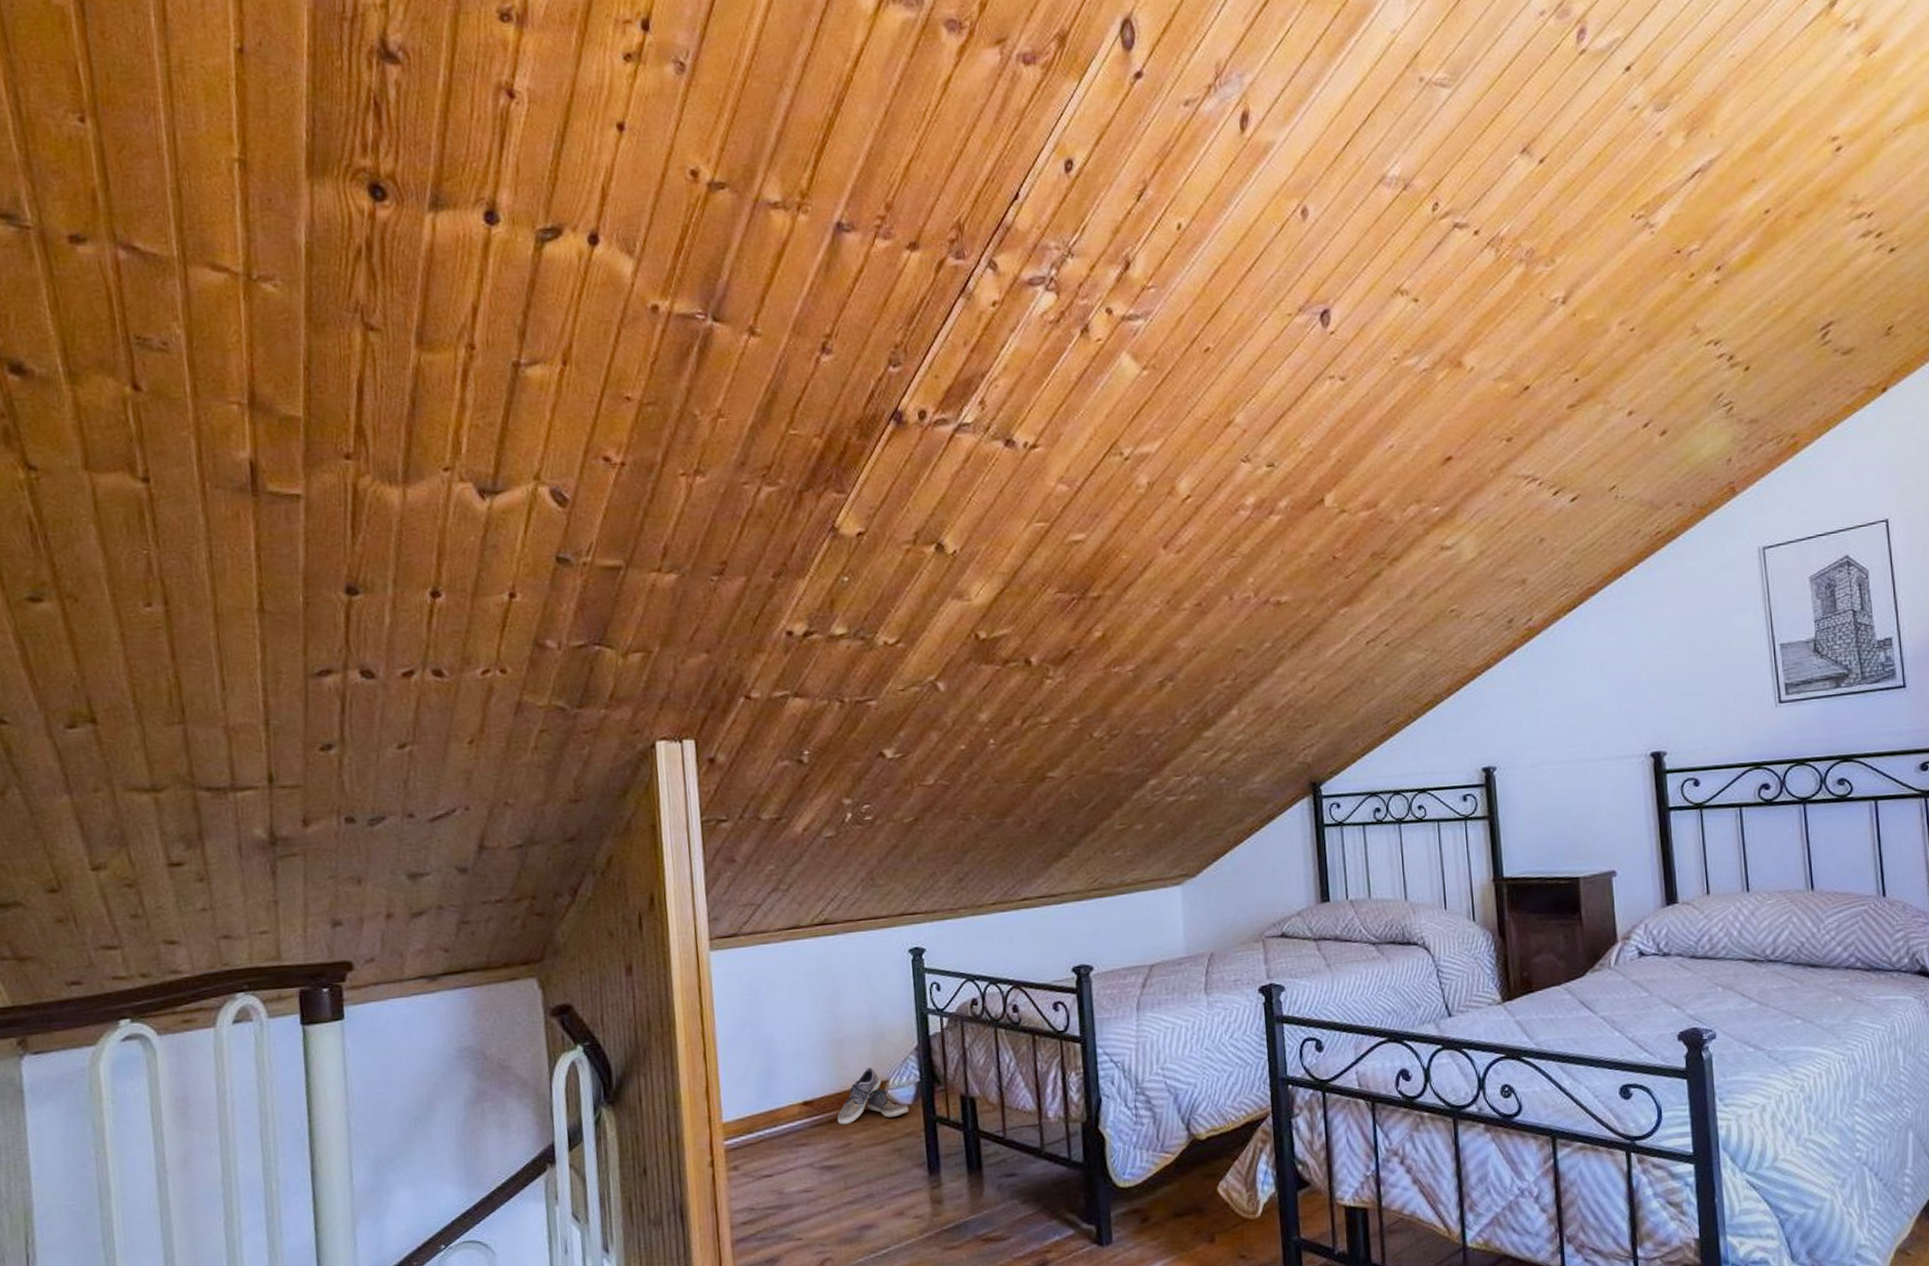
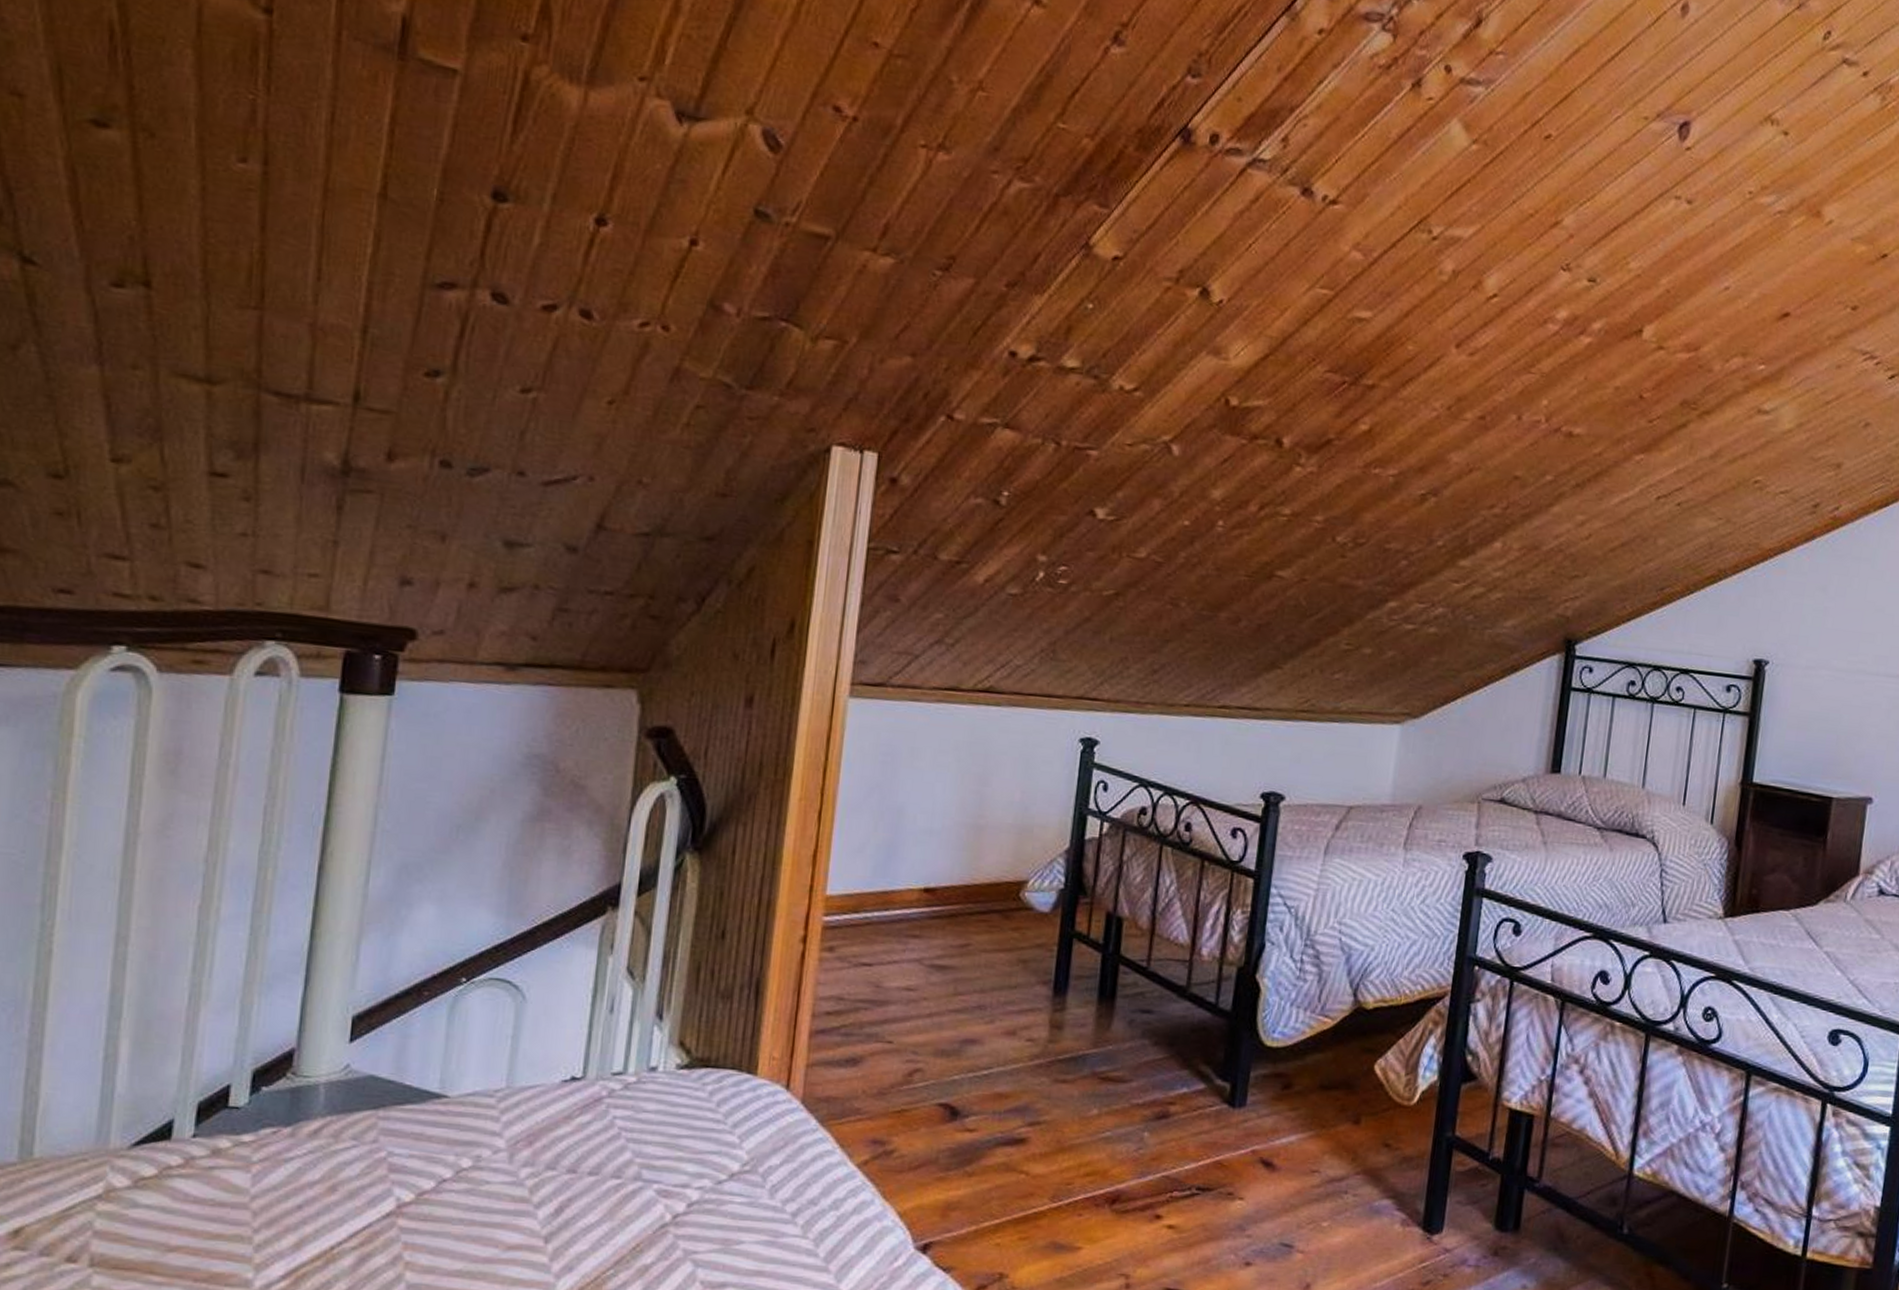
shoe: present [837,1067,909,1125] -> none [960,862,1045,924]

